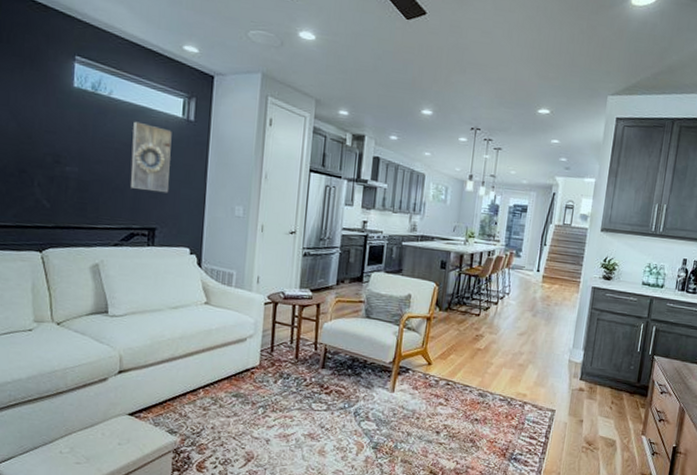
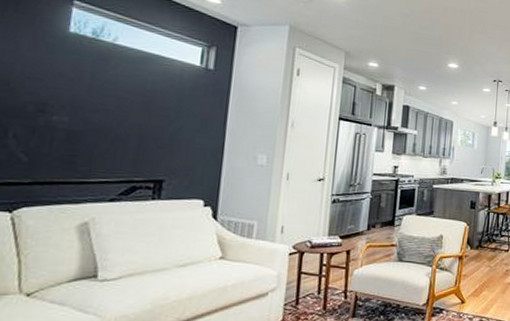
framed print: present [130,121,172,192] -> none [135,69,188,142]

